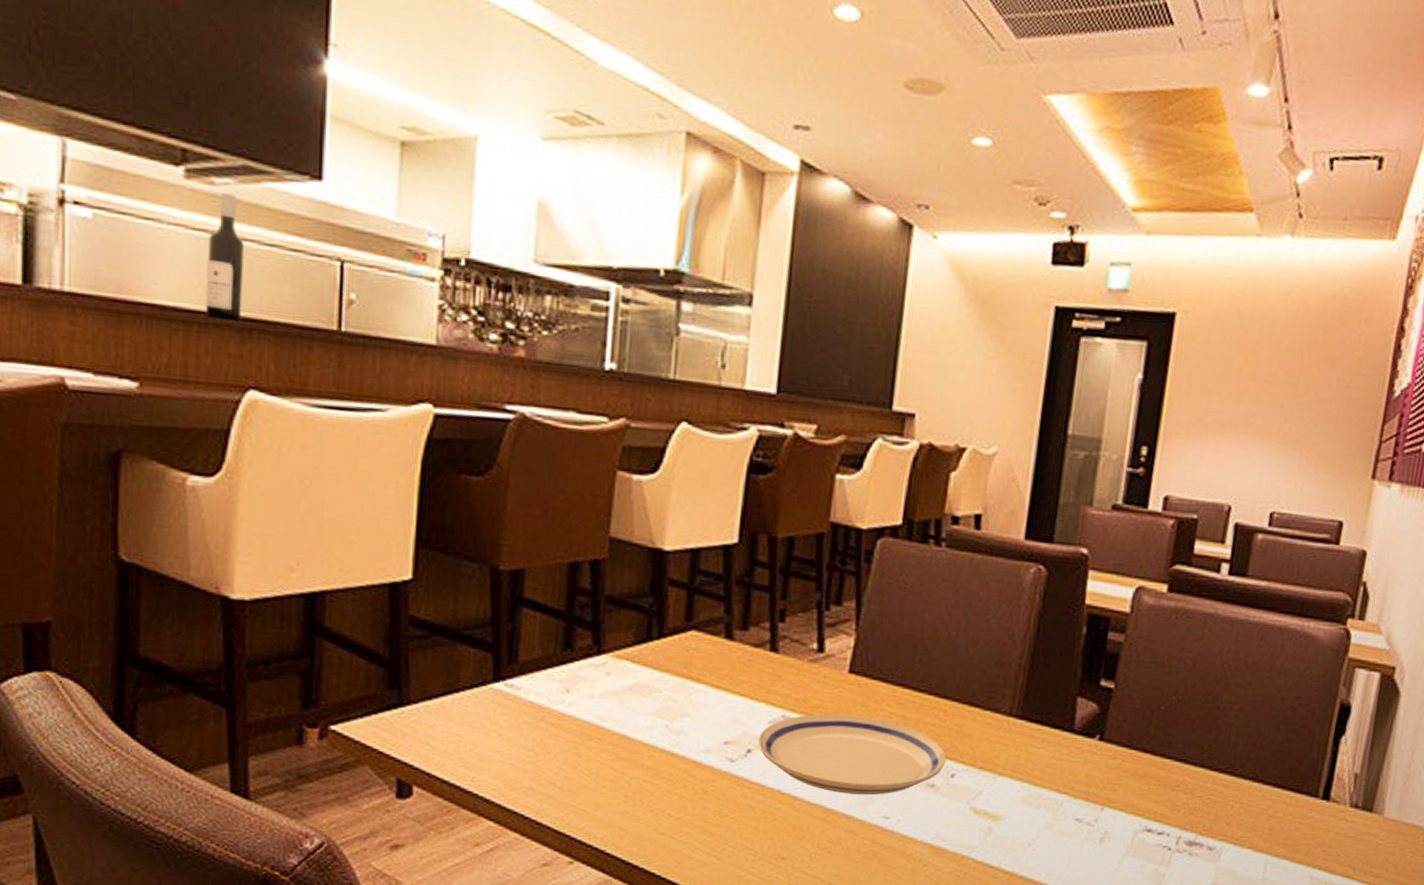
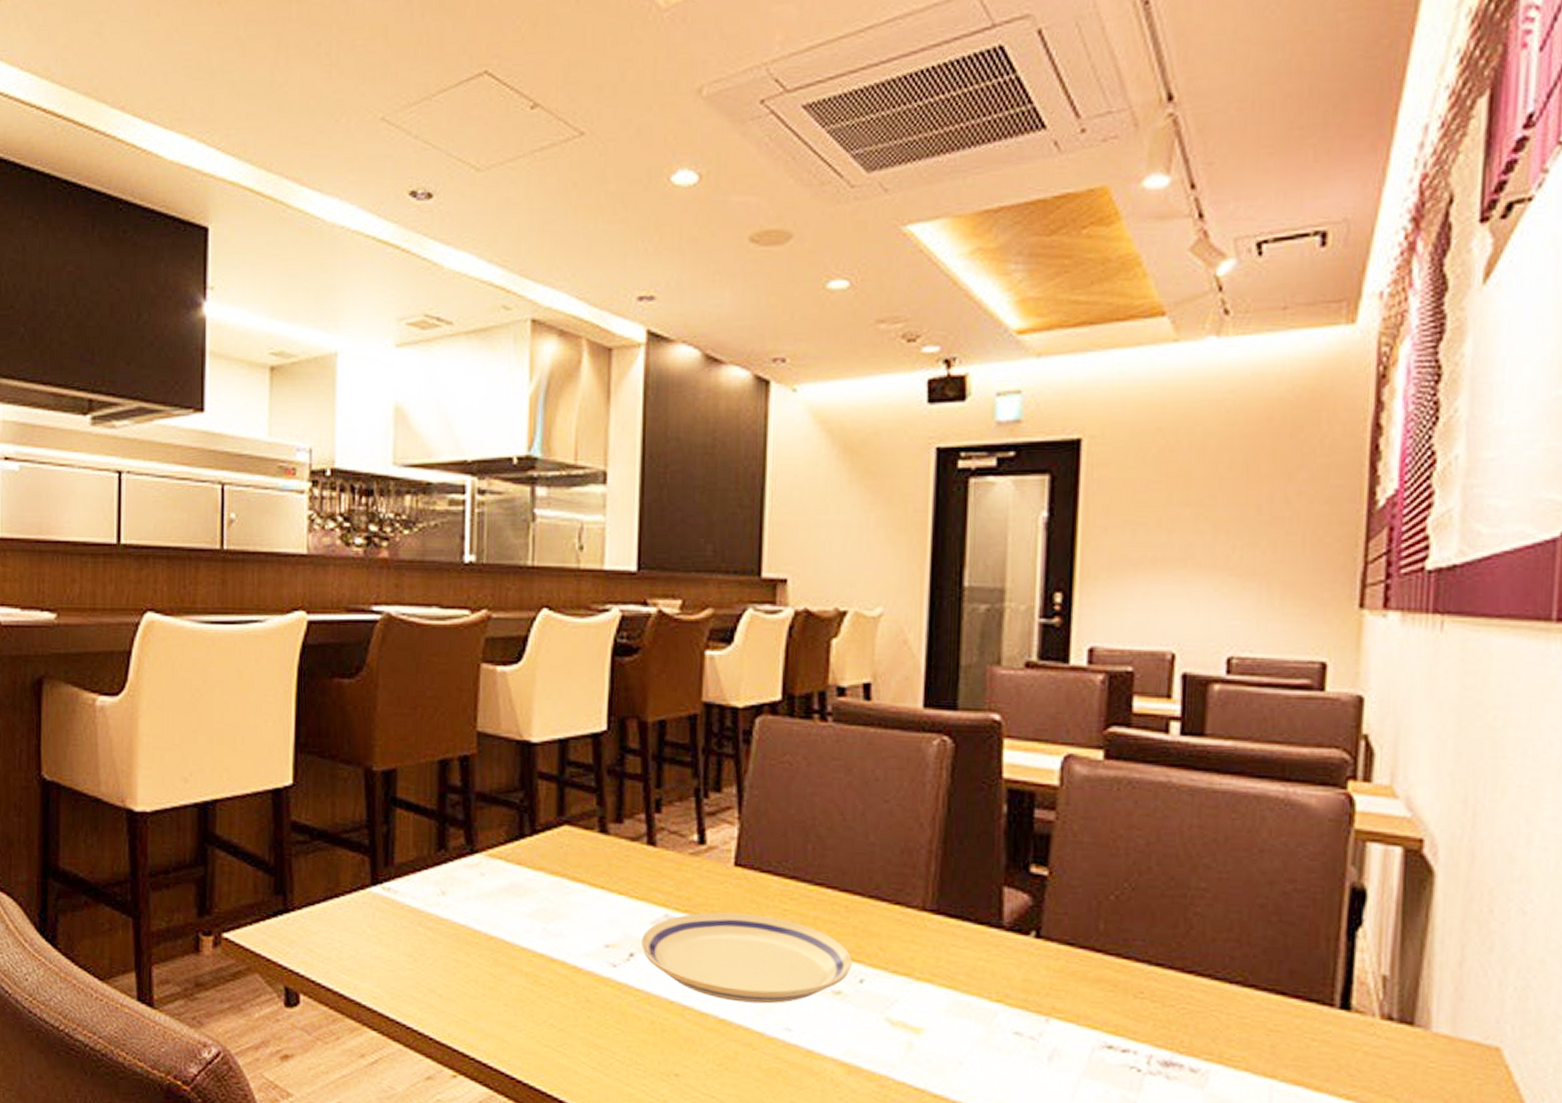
bottle: present [205,192,245,322] -> none [109,433,141,550]

